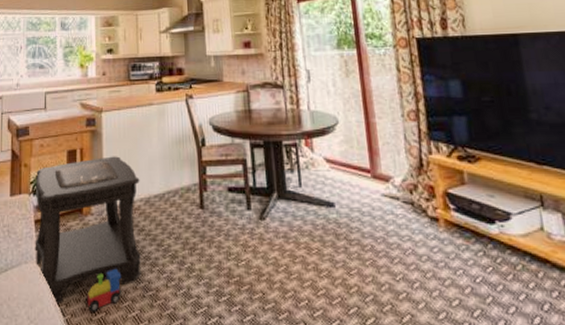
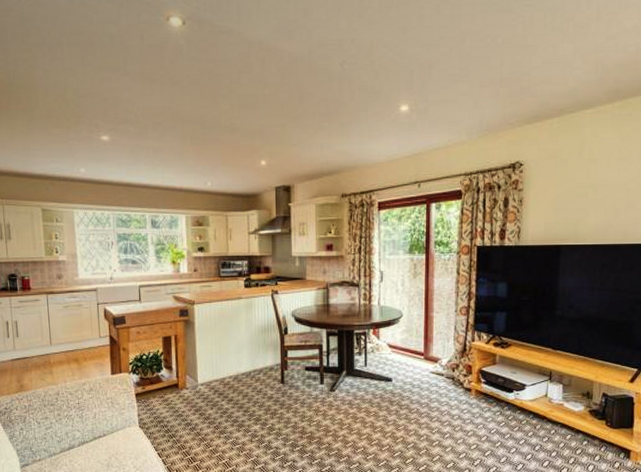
side table: present [35,156,142,306] -> none [134,342,230,458]
toy train: present [86,268,122,314] -> none [183,429,214,462]

